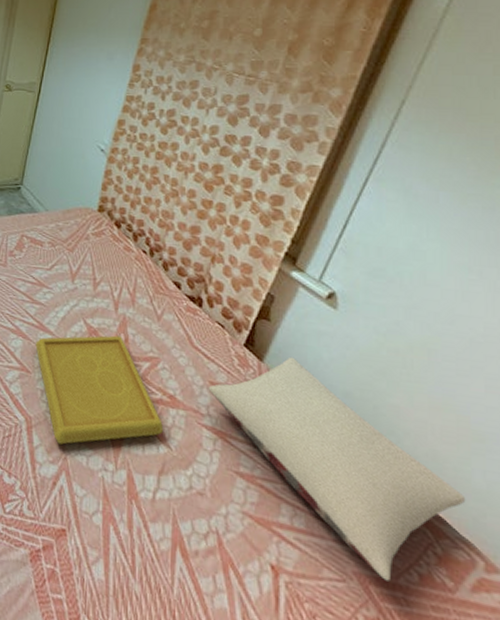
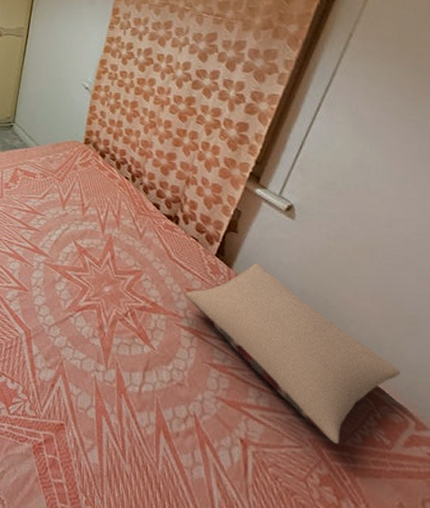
serving tray: present [35,335,164,445] -> none [32,253,148,352]

